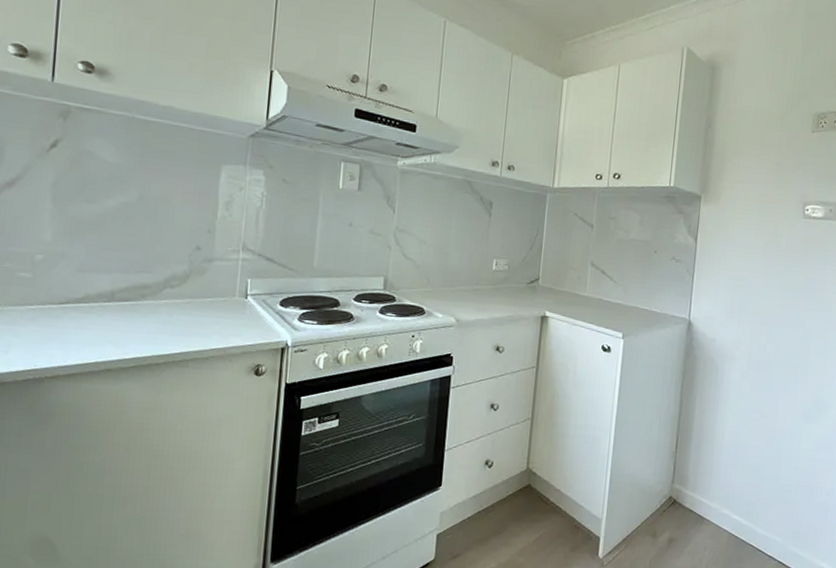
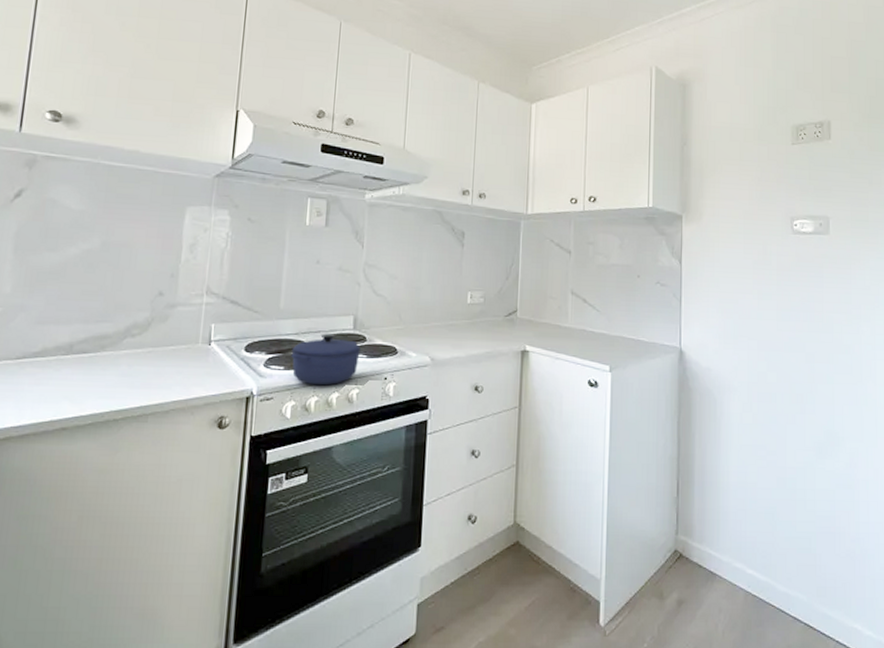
cooking pot: none [324,292,390,341] -> present [291,333,360,386]

